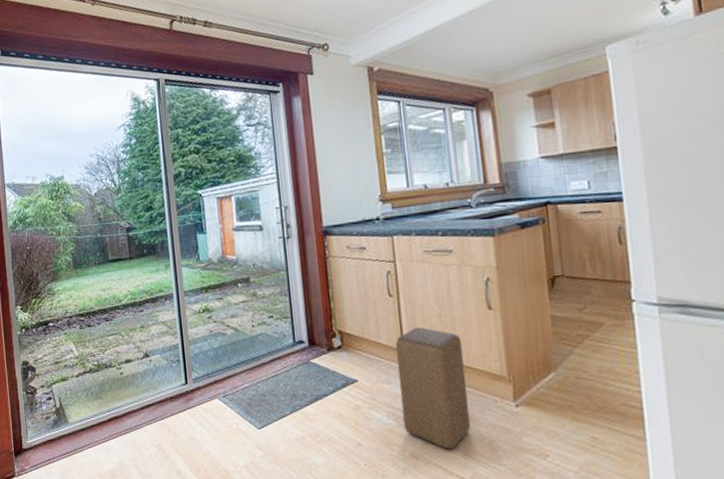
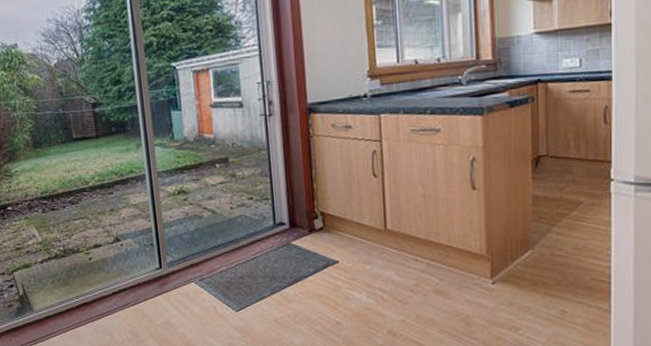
stool: present [395,327,471,450] -> none [377,207,448,326]

